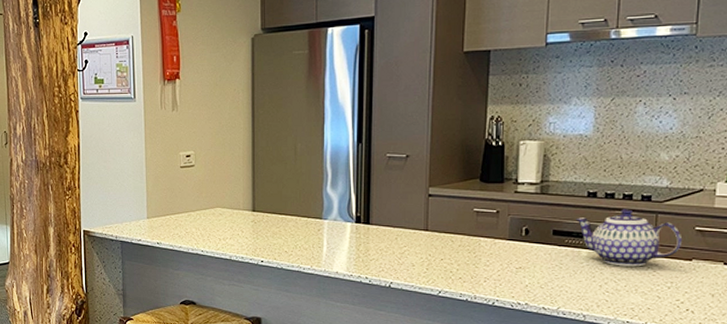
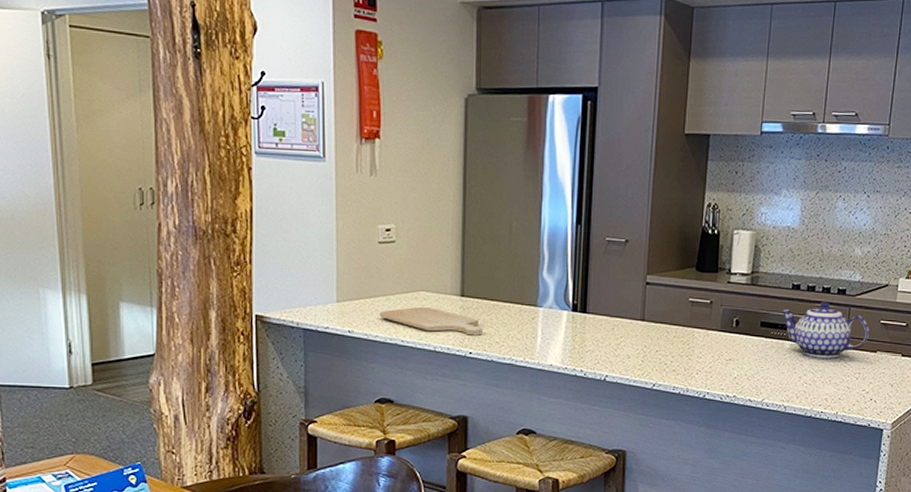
chopping board: none [182,221,272,246] -> present [379,306,482,336]

